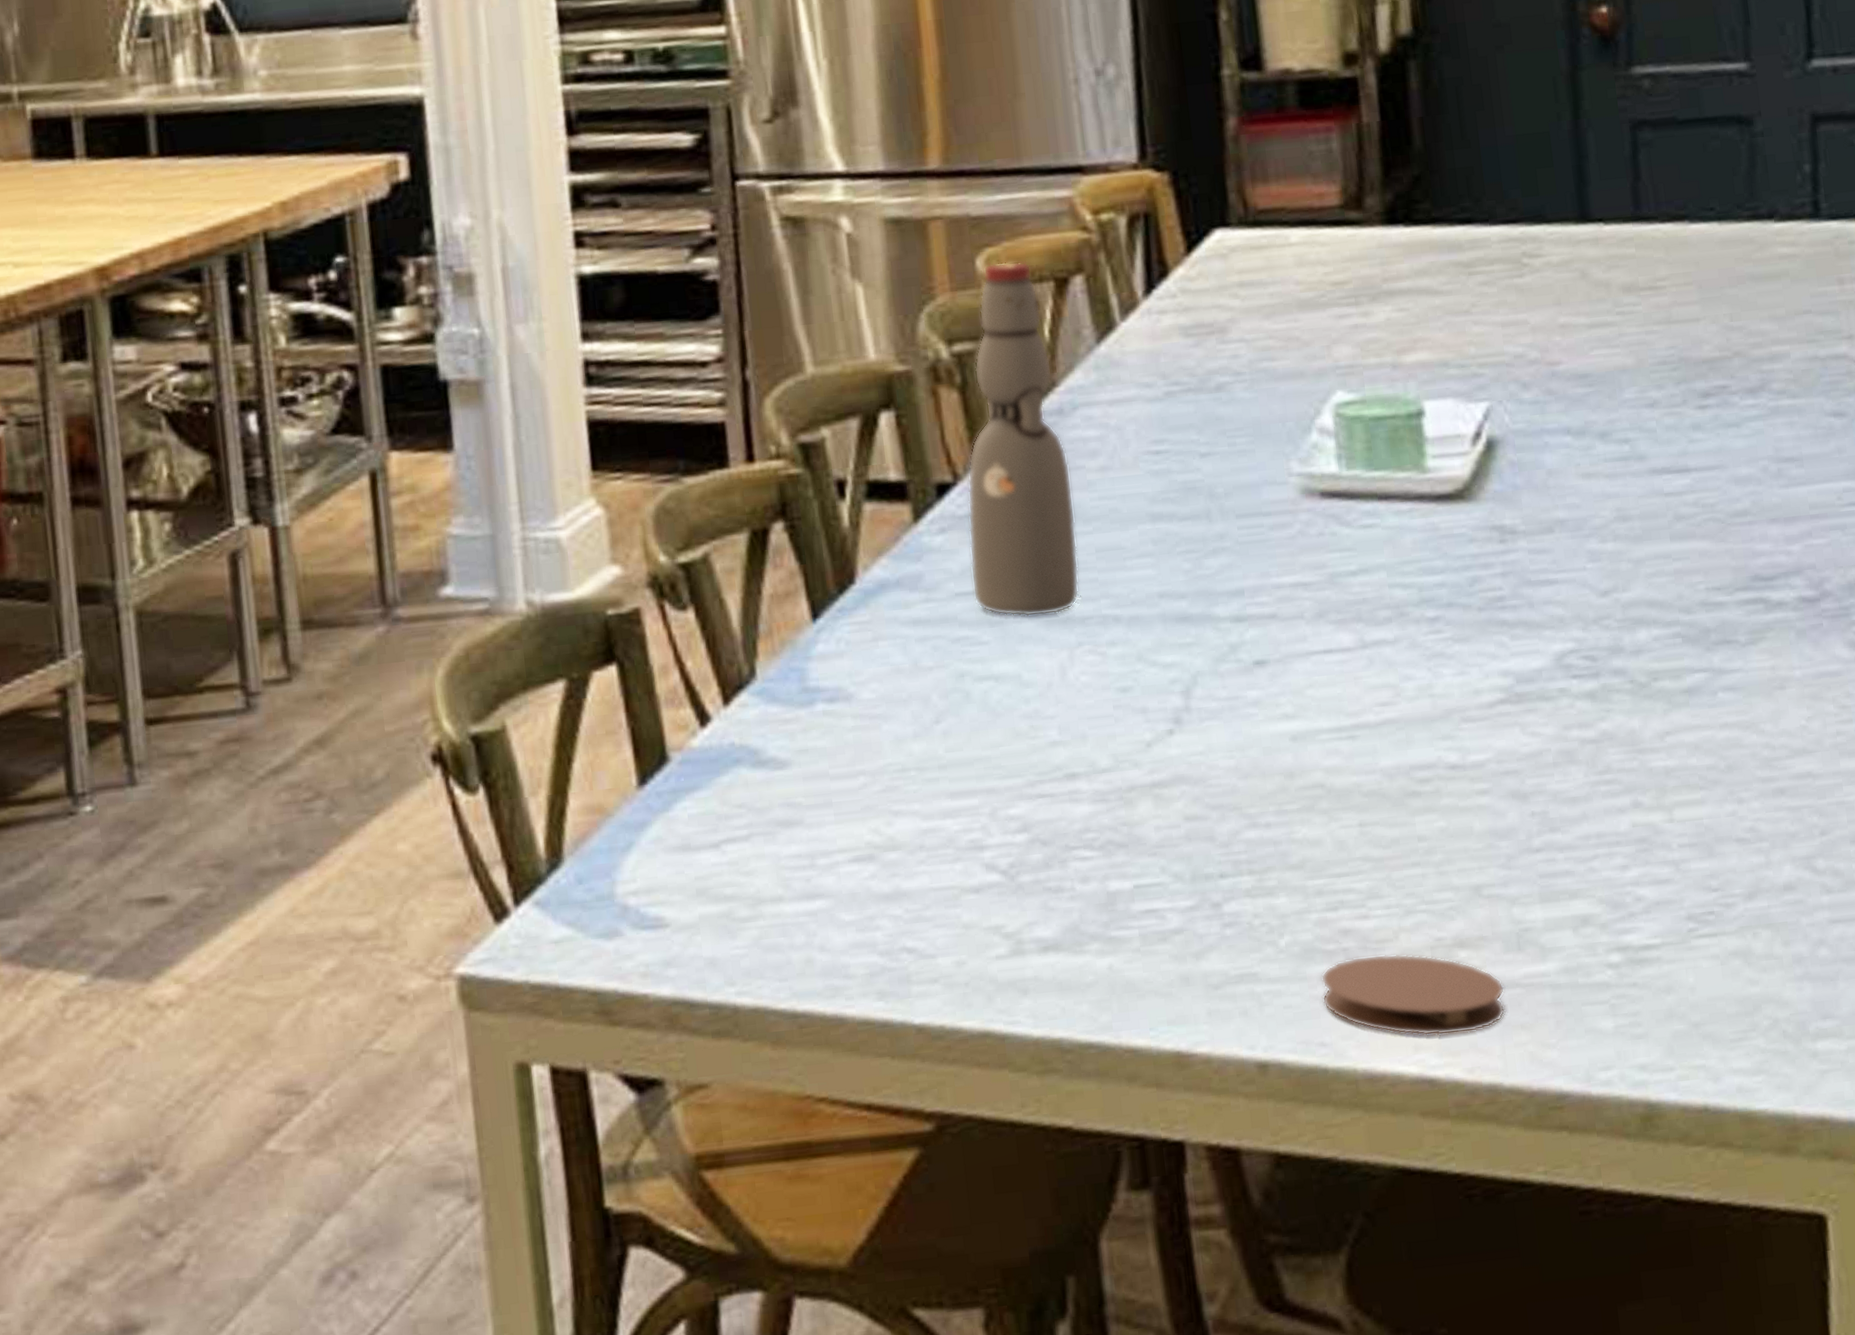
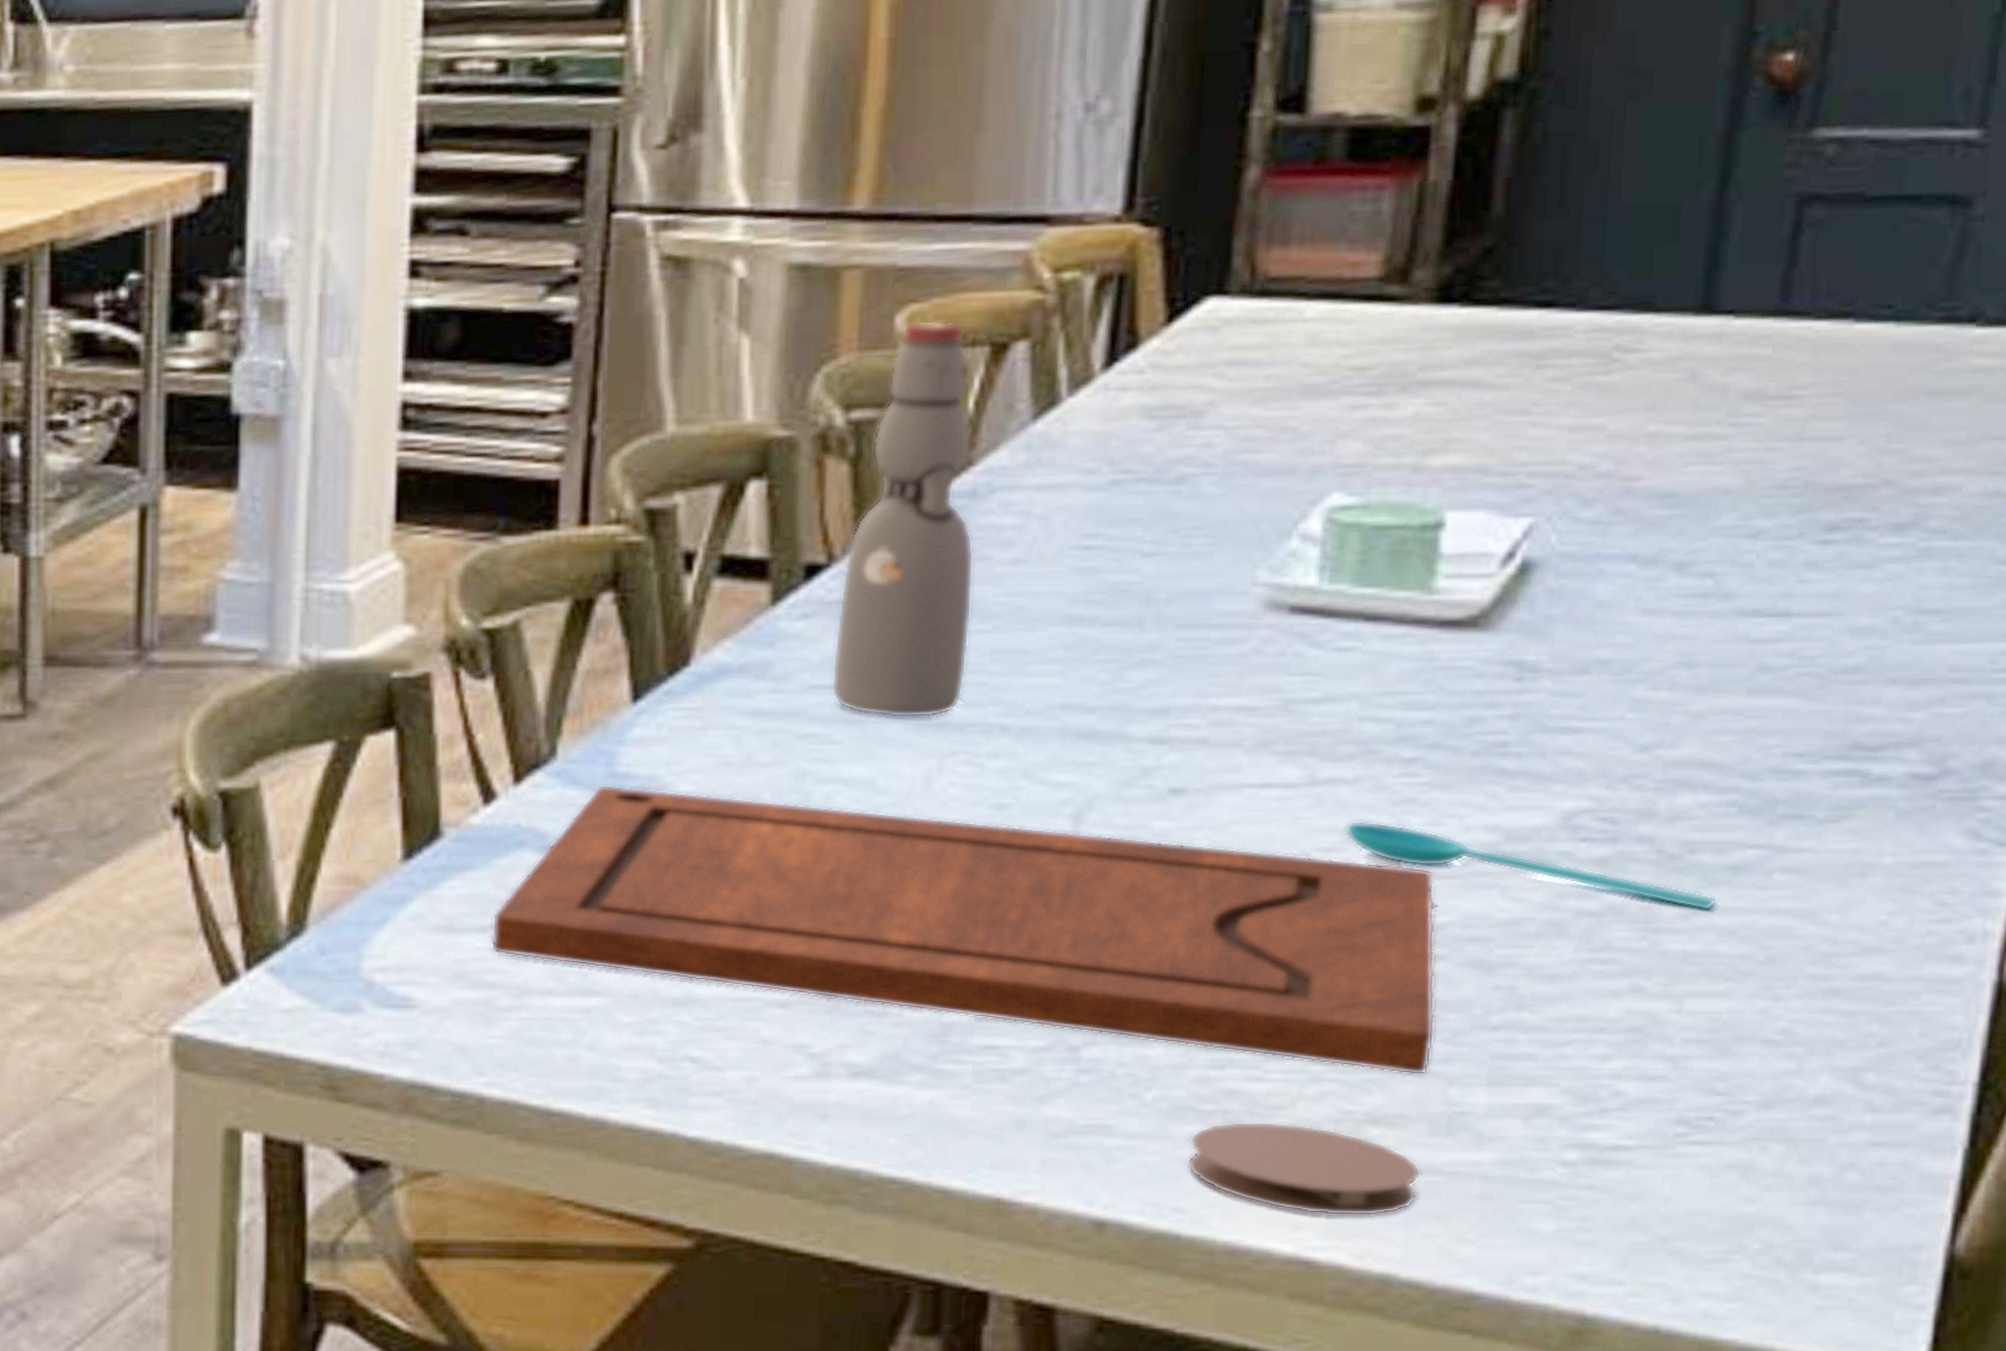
cutting board: none [721,698,1495,900] -> present [490,784,1436,1076]
spoon: none [1394,675,1683,731] -> present [1344,820,1719,912]

